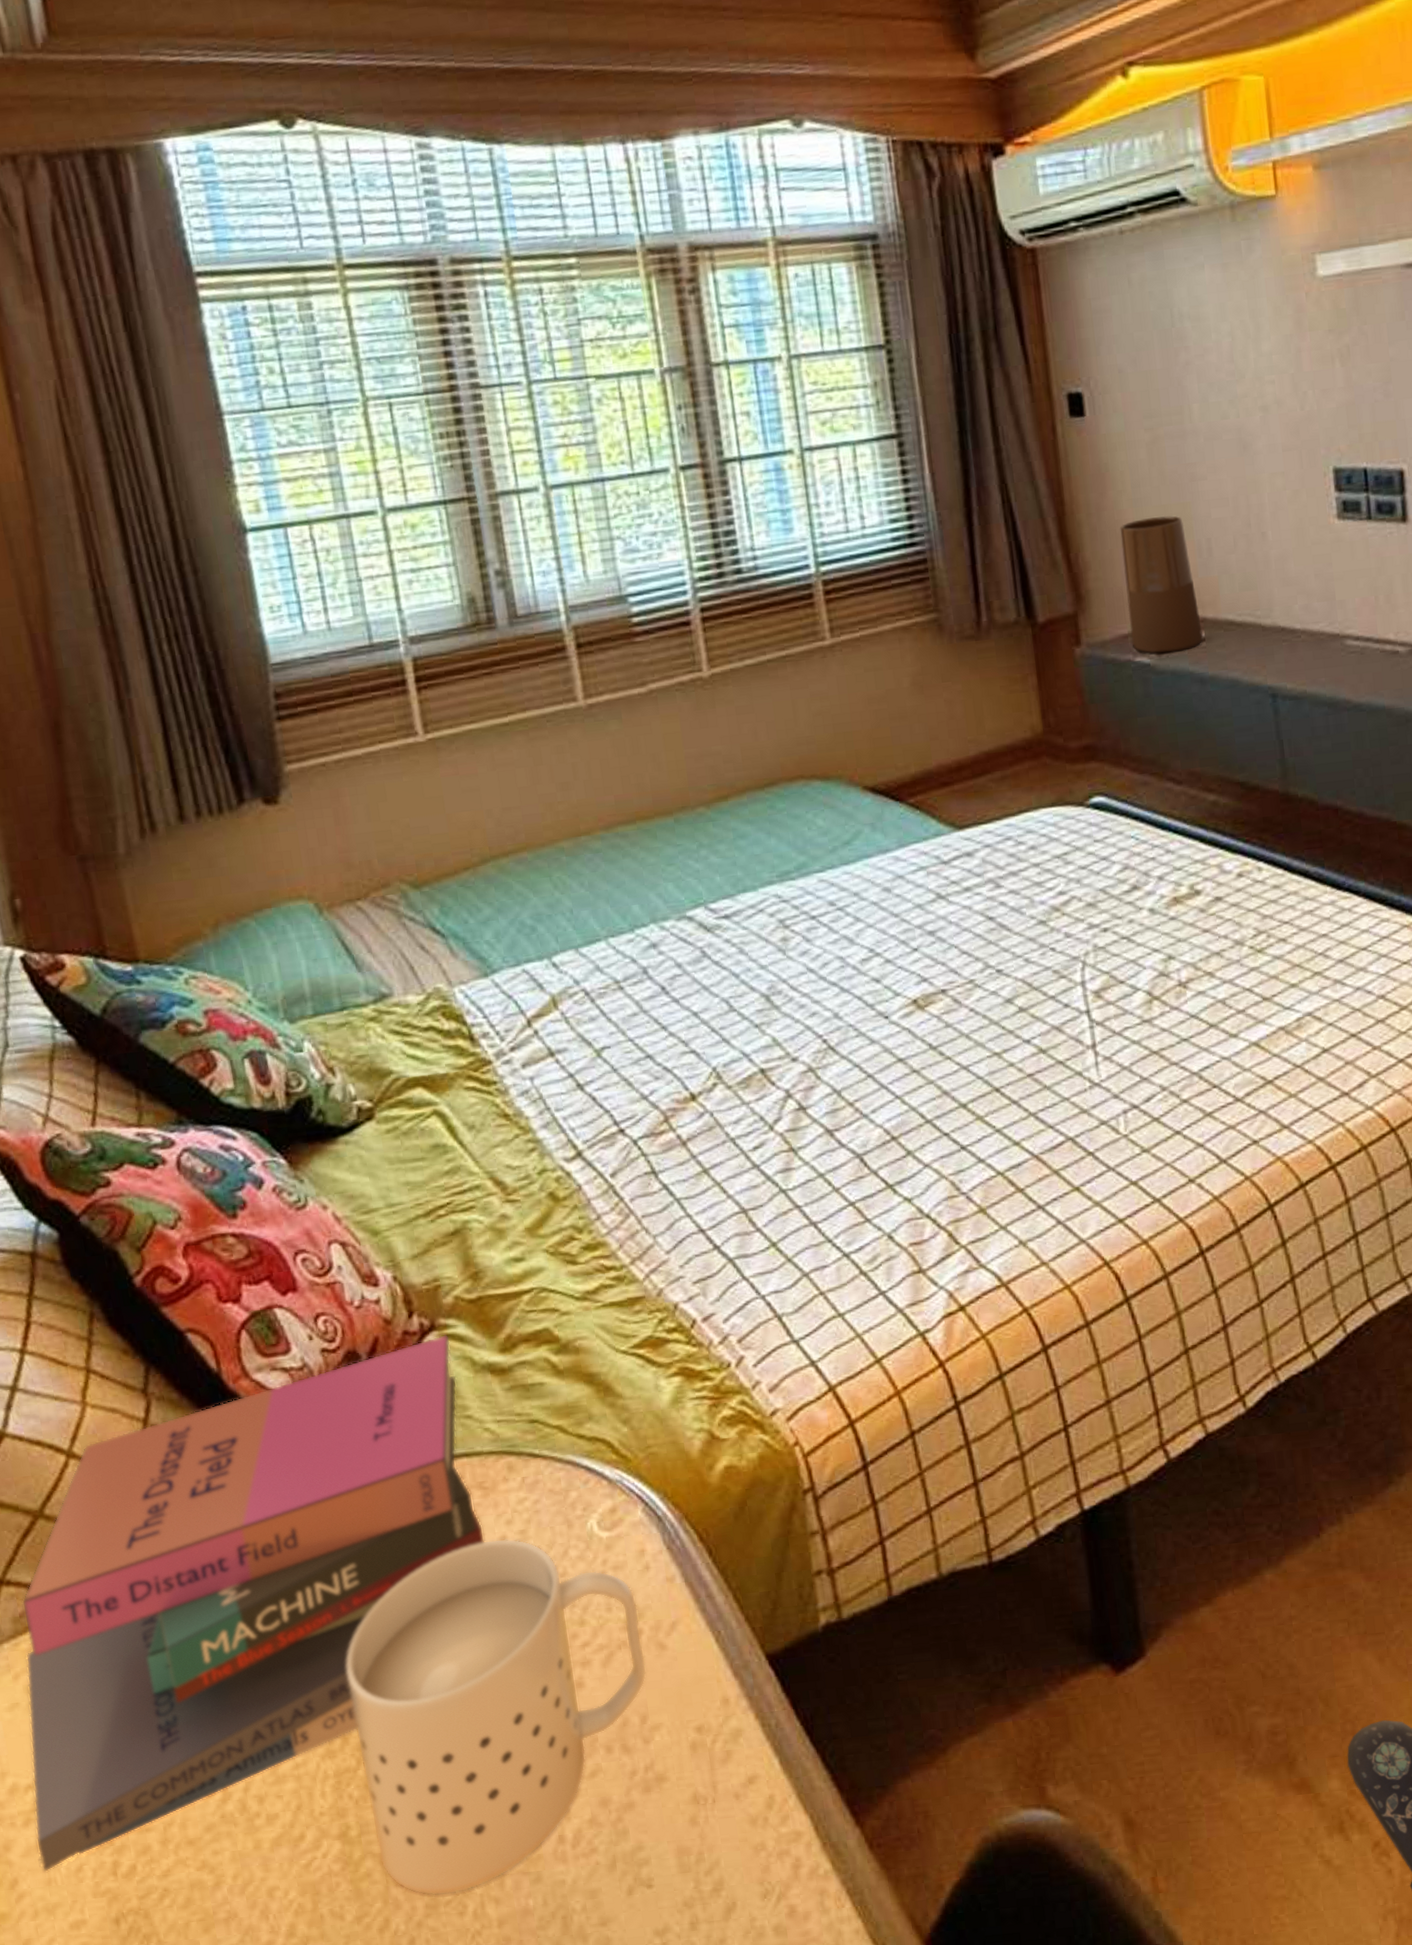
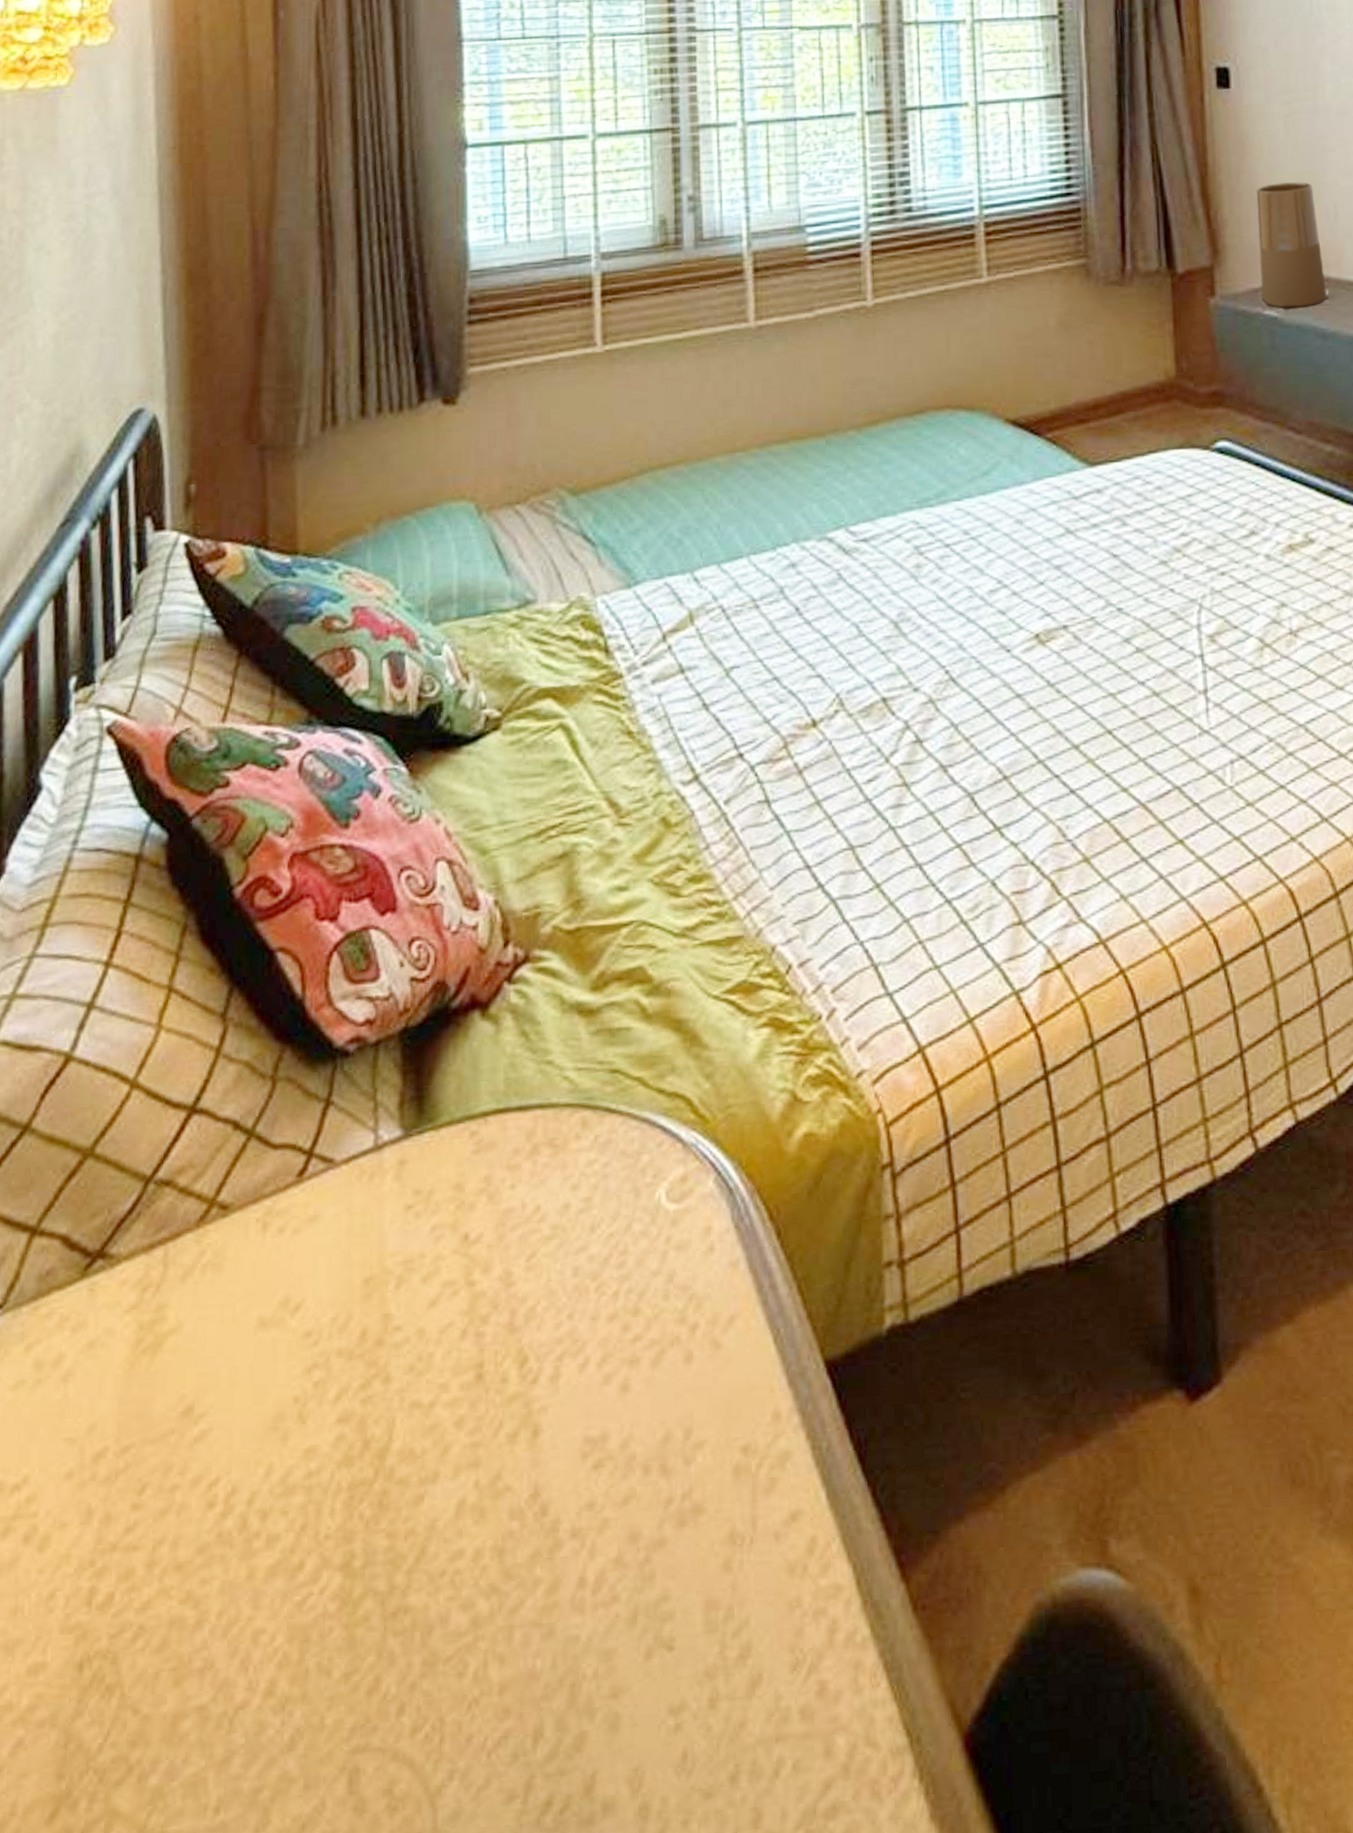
books: present [21,1334,485,1873] -> none [10,967,548,1599]
mug: present [346,1538,647,1896] -> none [379,1206,698,1650]

